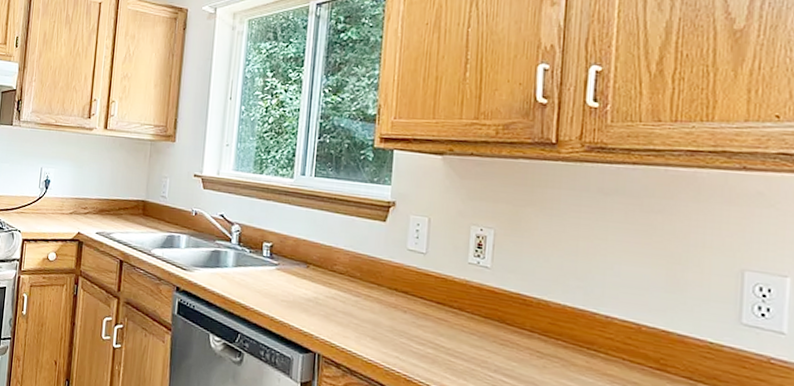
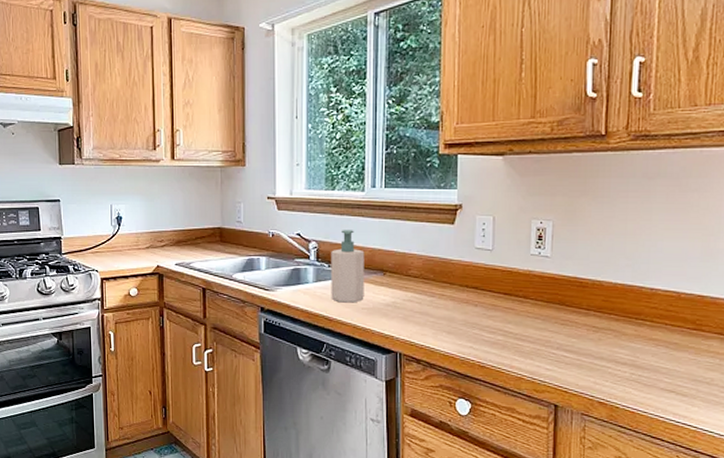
soap bottle: none [250,215,289,294] -> present [331,230,365,303]

